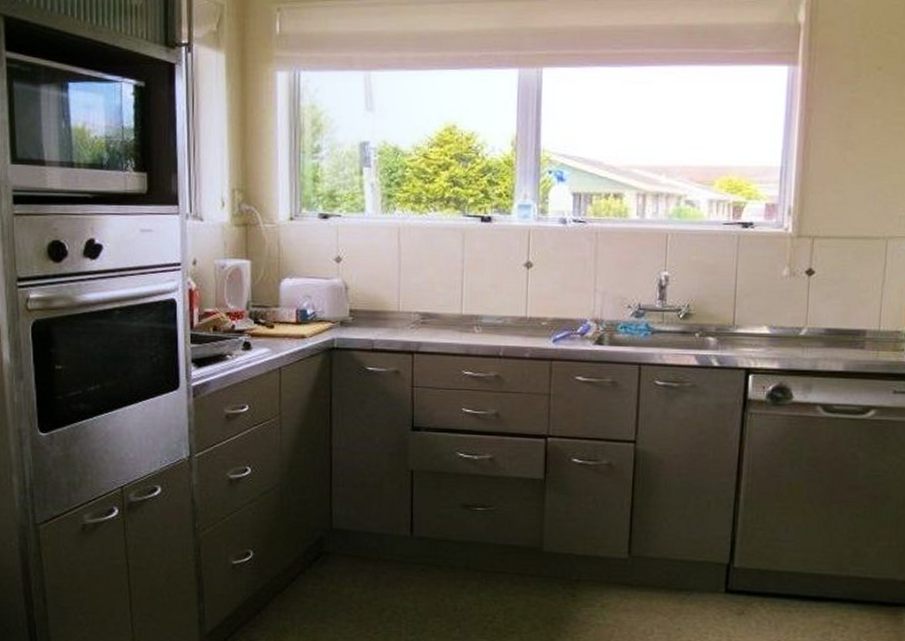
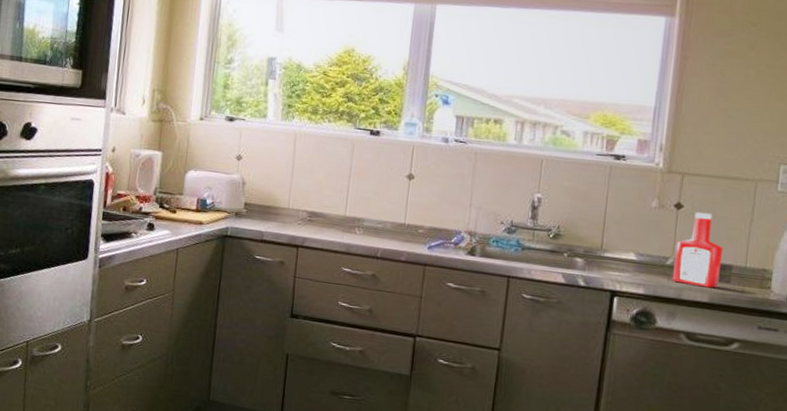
ketchup bottle: none [806,276,857,356] -> present [671,212,724,289]

